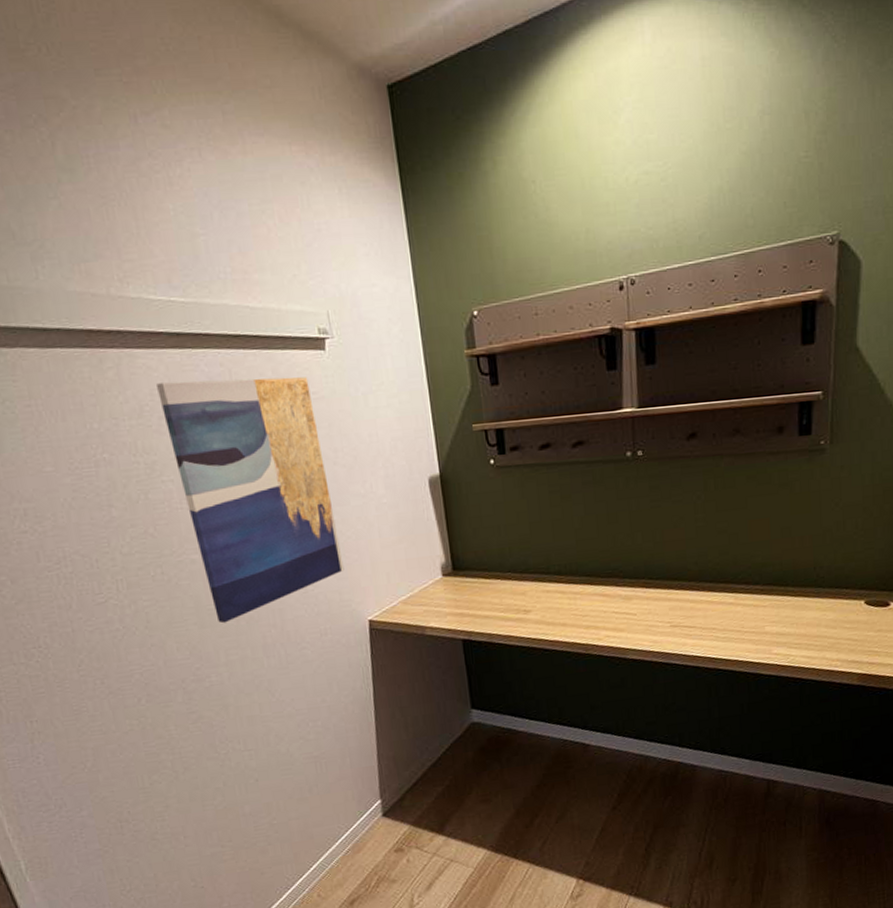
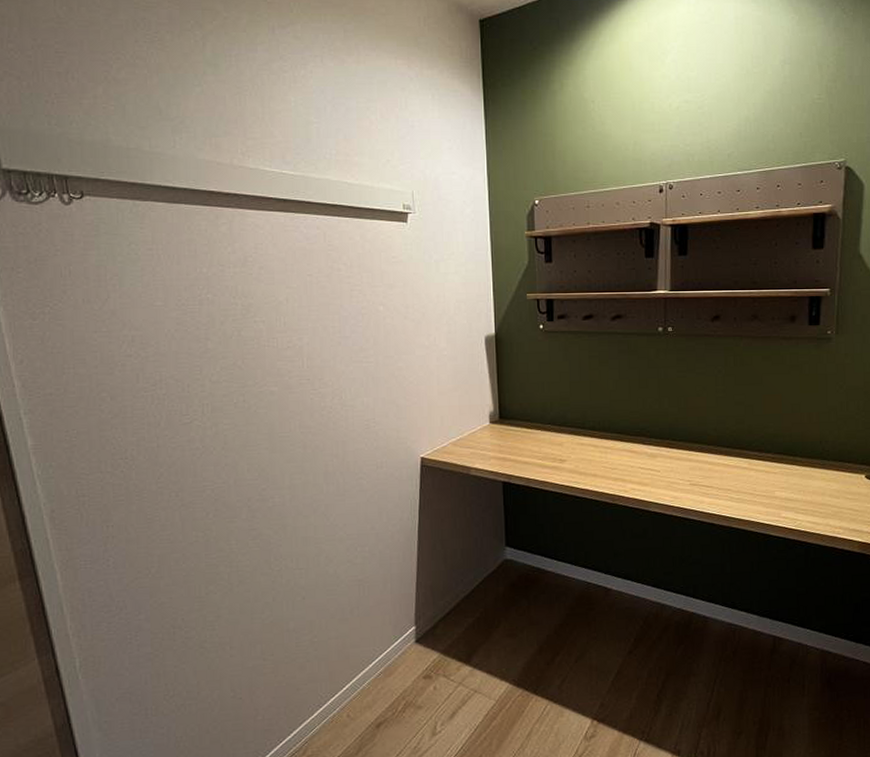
wall art: present [157,377,344,624] -> none [261,239,404,450]

